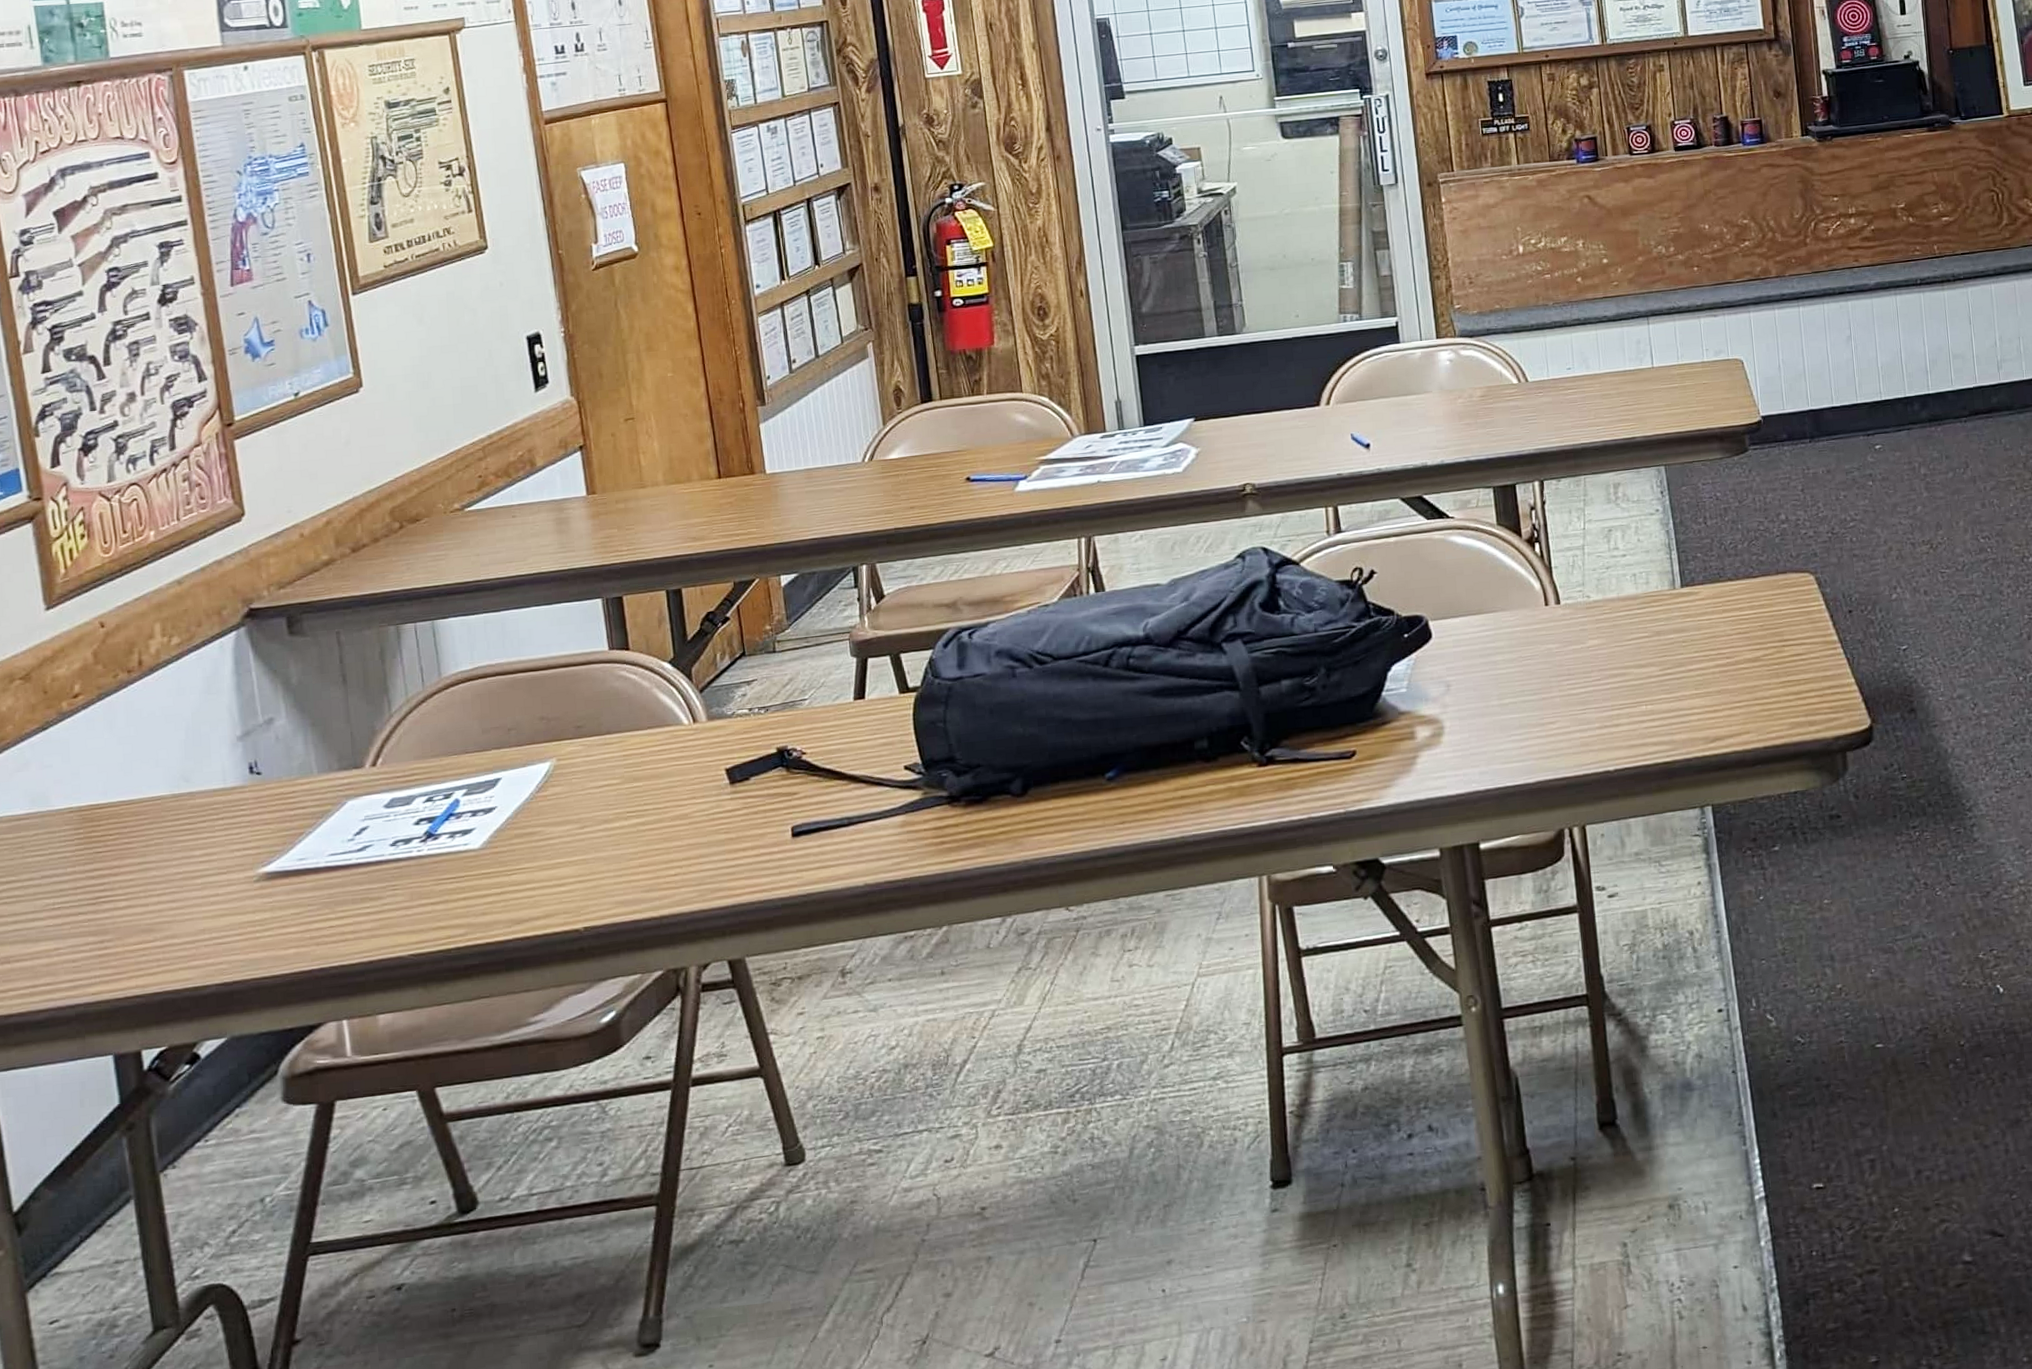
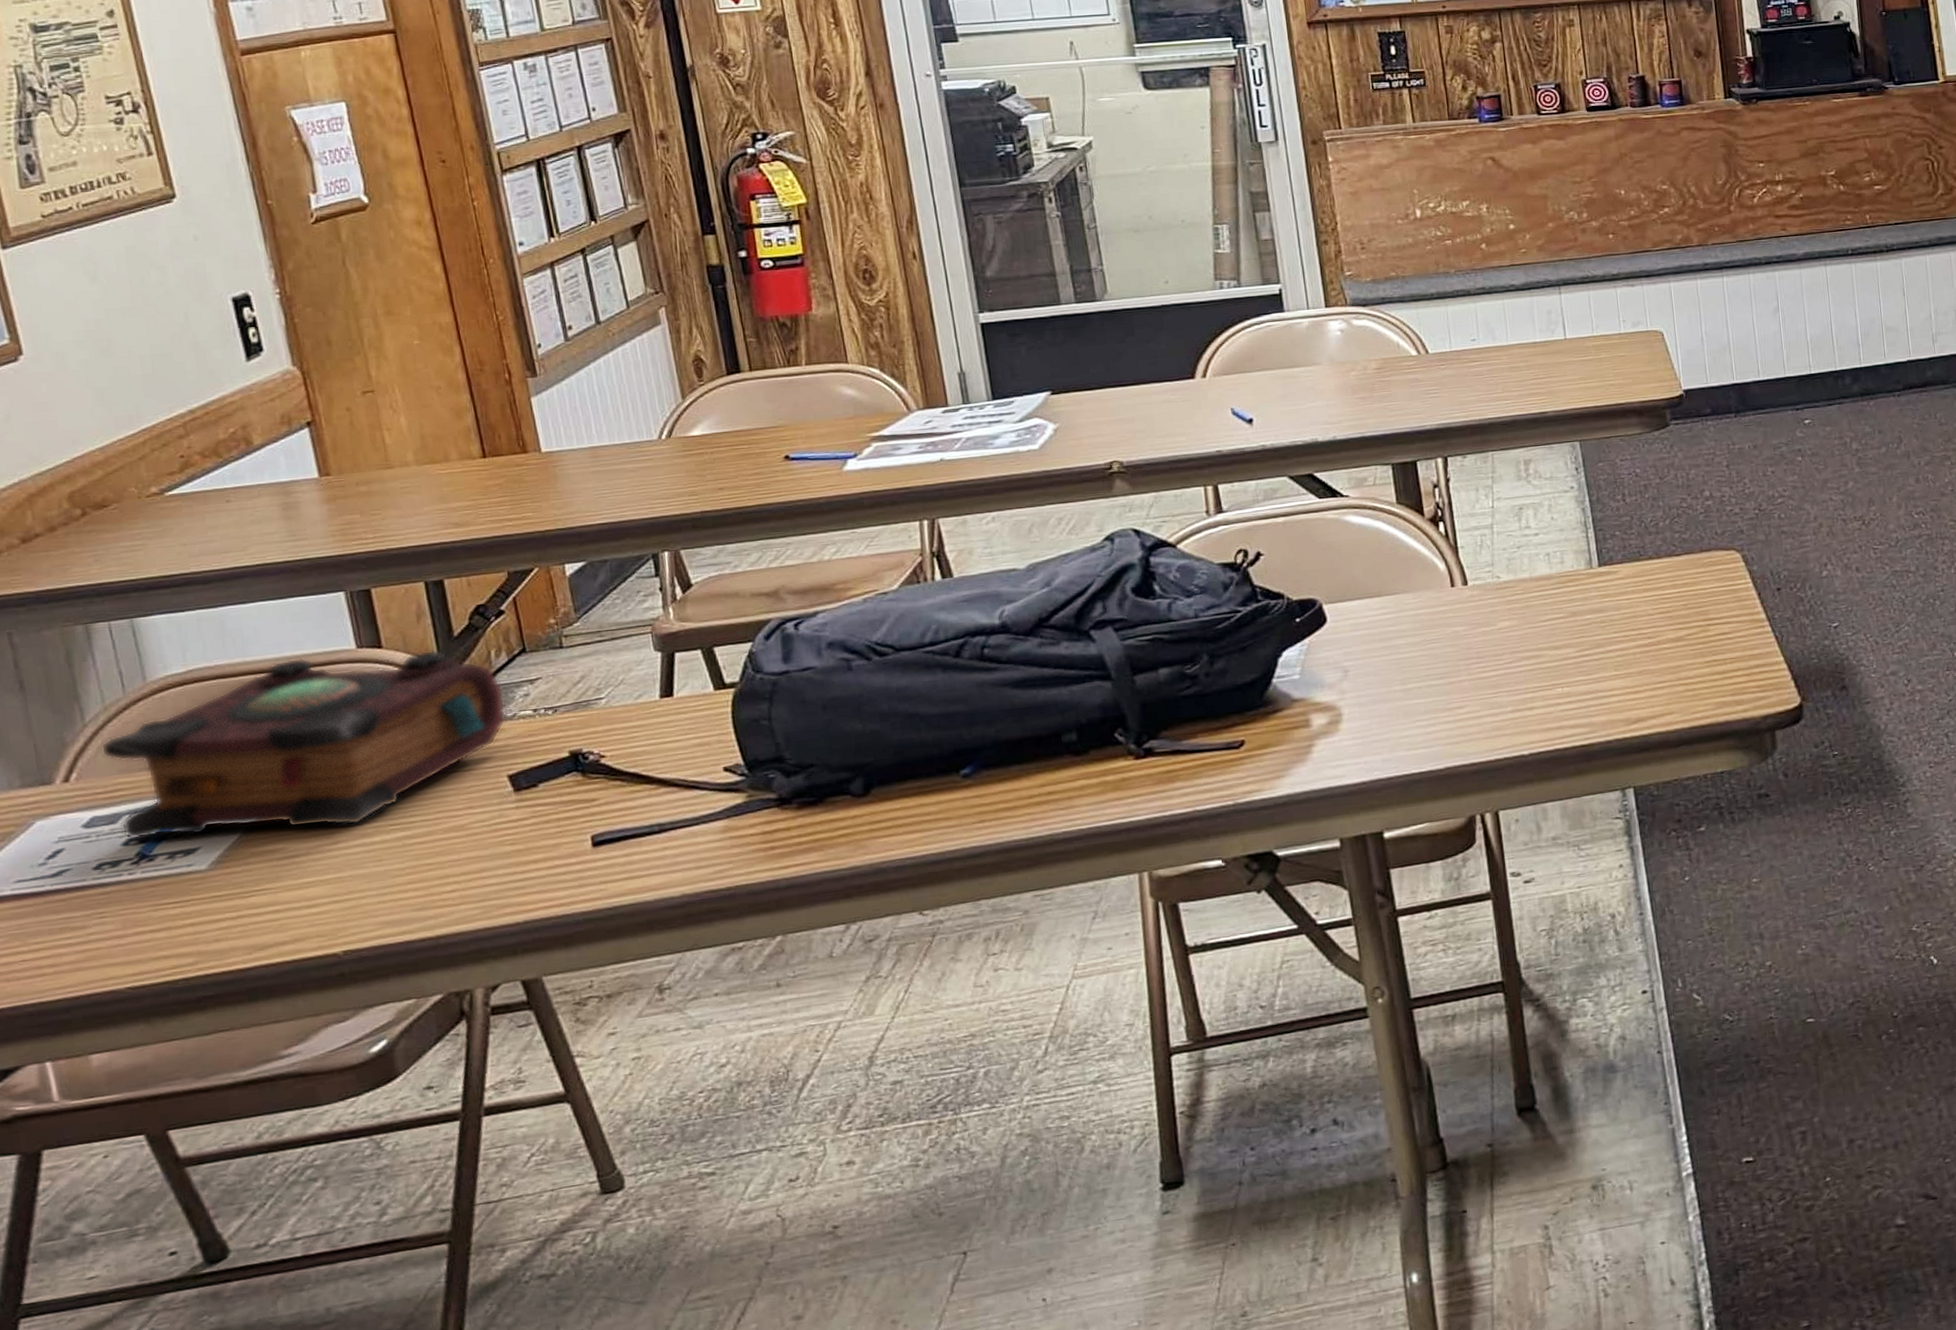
book: none [402,652,727,820] -> present [100,649,506,840]

